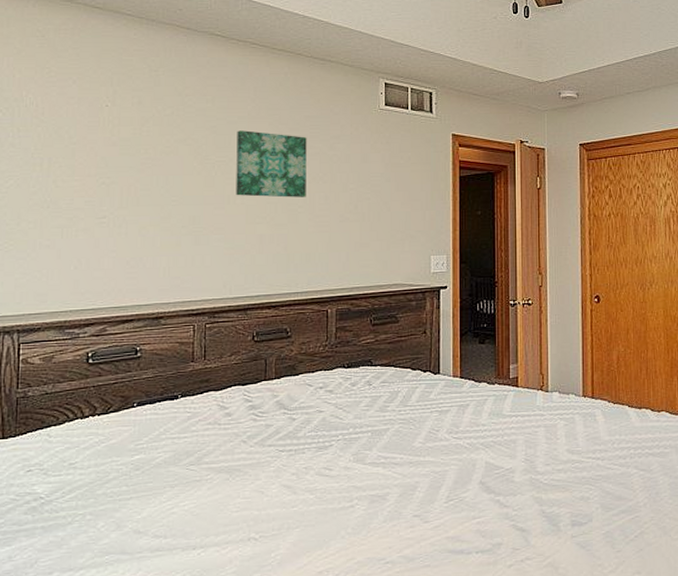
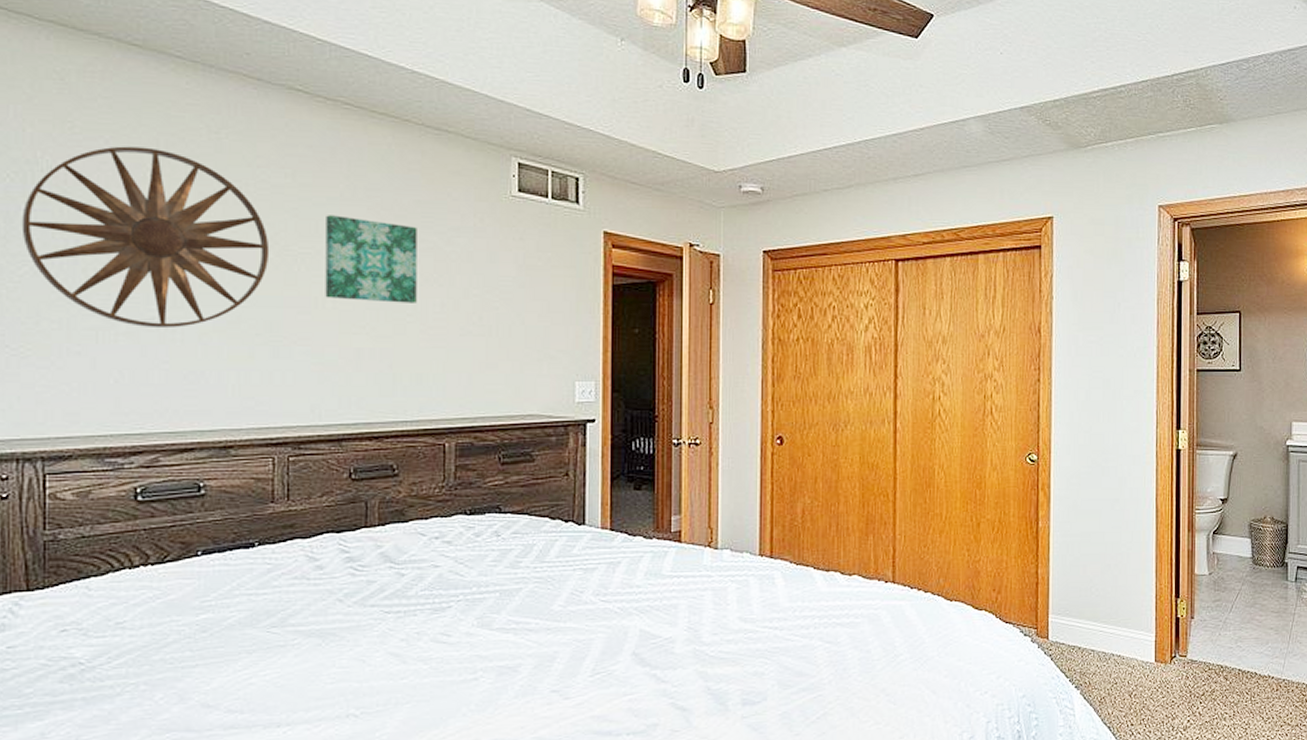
wall art: none [9,84,194,225] -> present [21,146,270,329]

